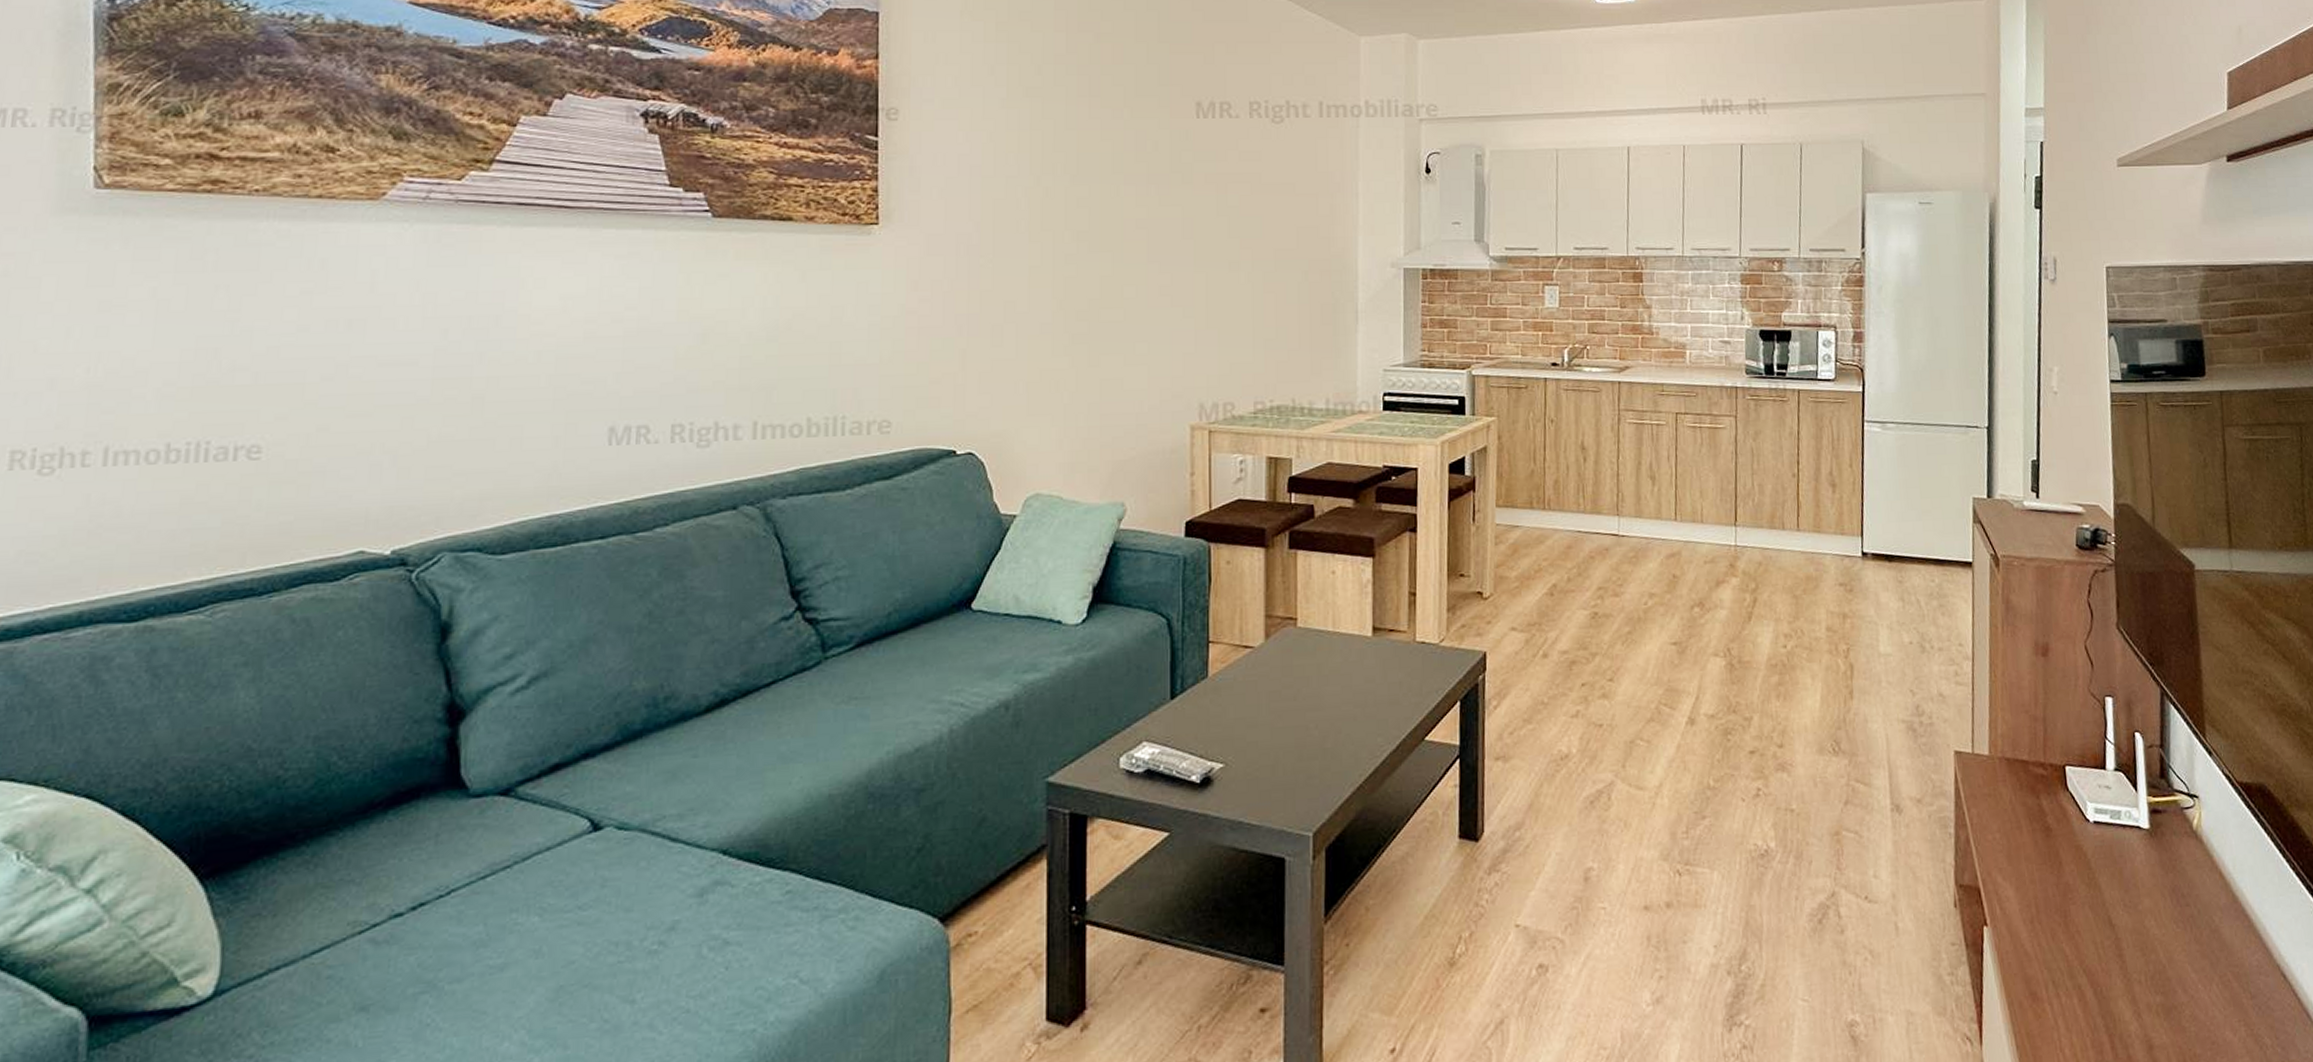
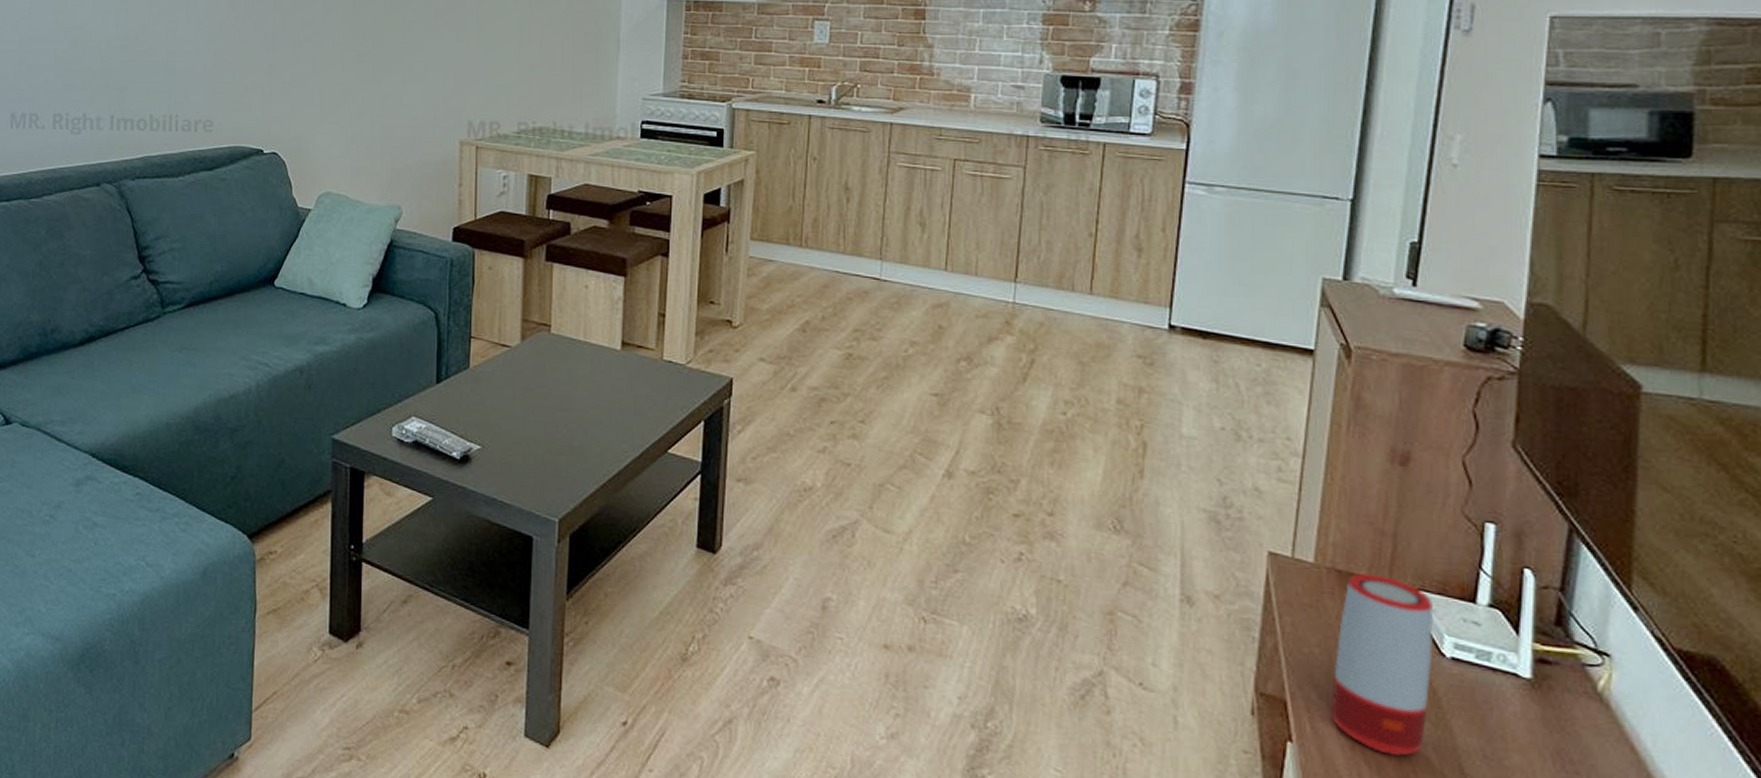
speaker: none [2011,757,2083,922] -> present [1332,573,1433,757]

